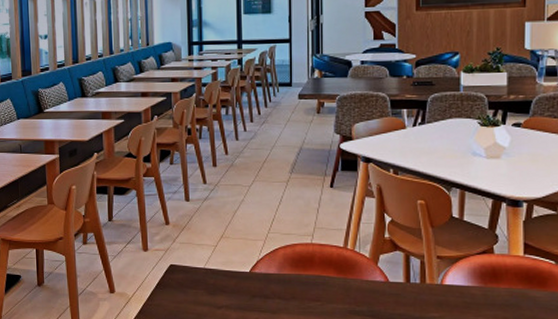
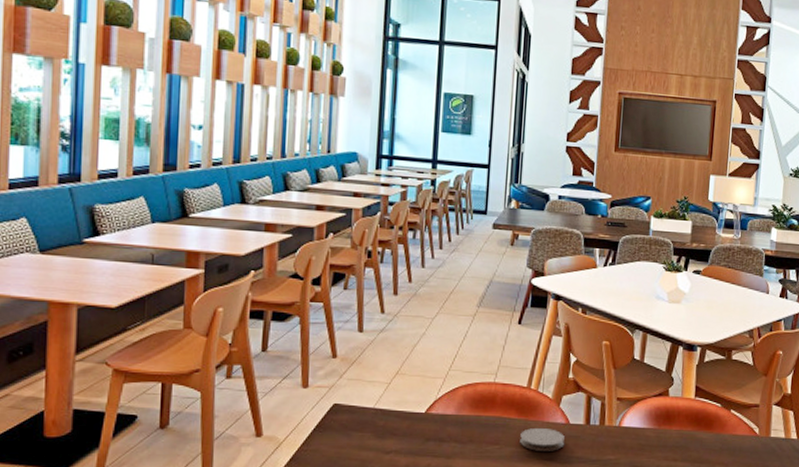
coaster: none [340,285,385,308] -> present [520,427,564,451]

